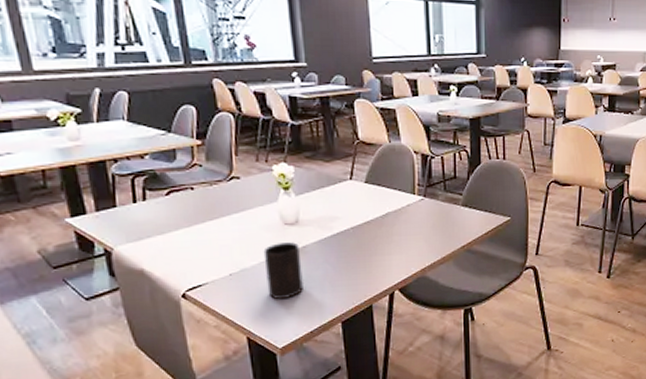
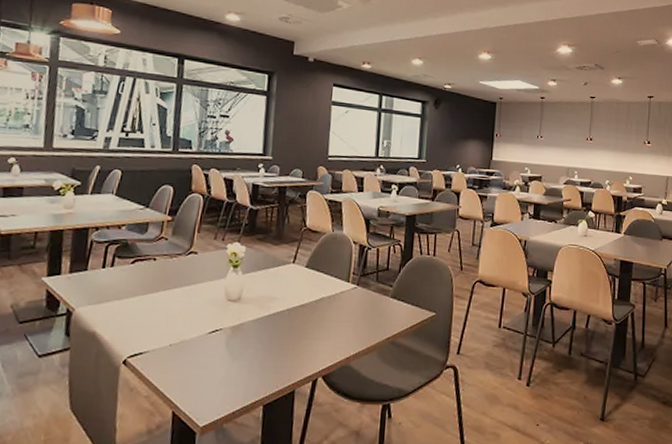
cup: present [263,242,304,300] -> none [200,318,237,376]

